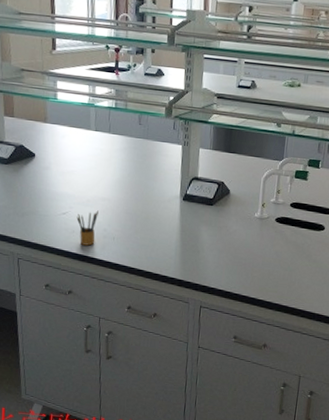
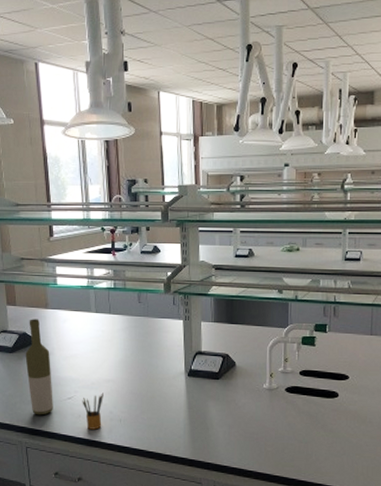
bottle: none [21,132,48,229] -> present [25,319,53,416]

